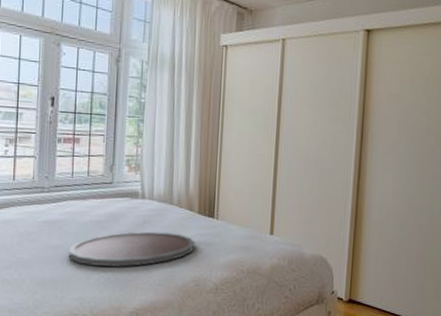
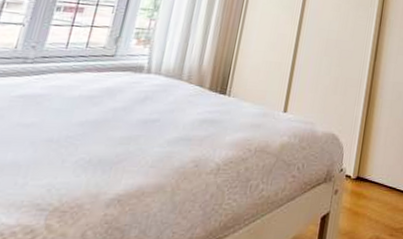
tray: present [68,231,195,267] -> none [42,108,202,147]

